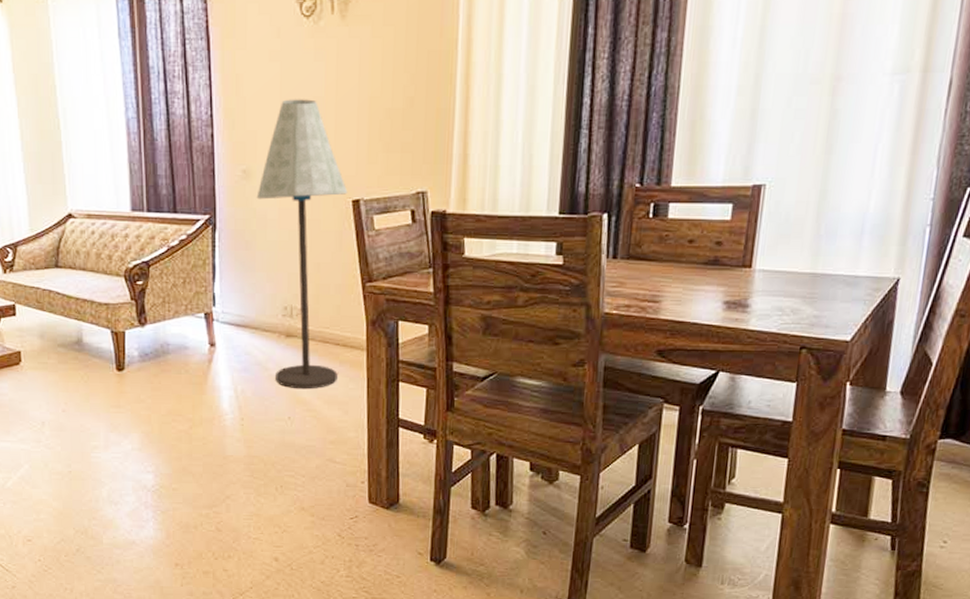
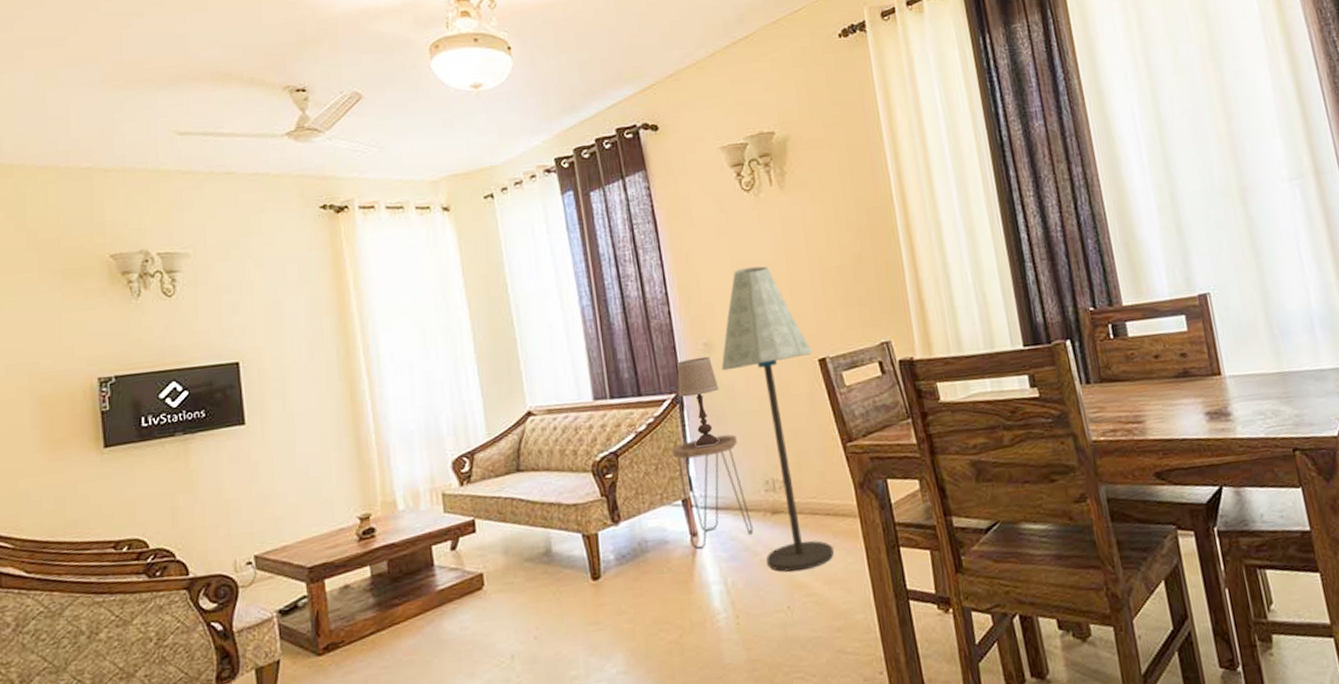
side table: none [200,260,267,357] -> present [671,434,753,549]
table lamp: none [212,183,252,268] -> present [677,356,720,447]

